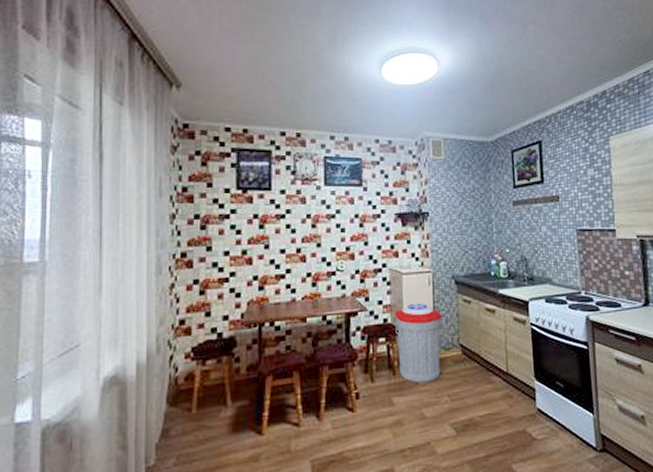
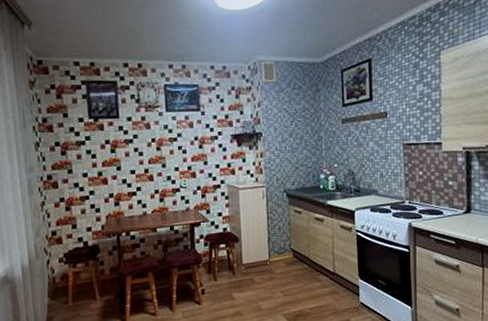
trash can: present [395,304,443,384] -> none [233,215,276,282]

